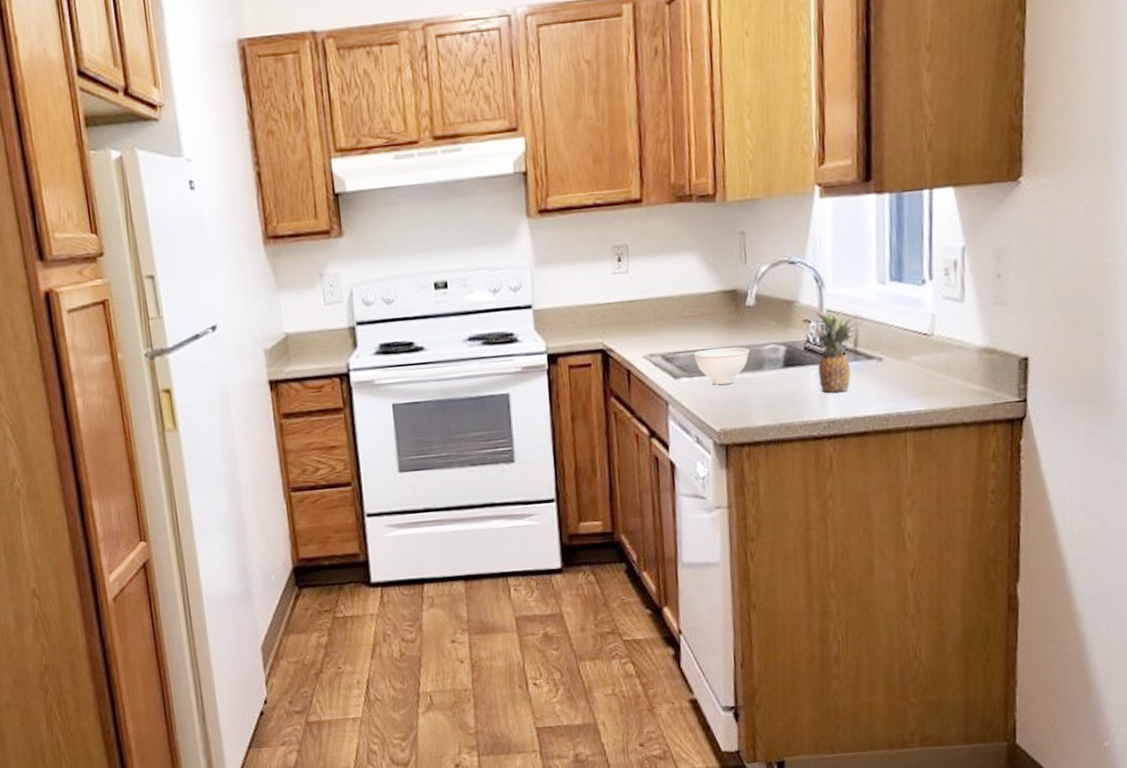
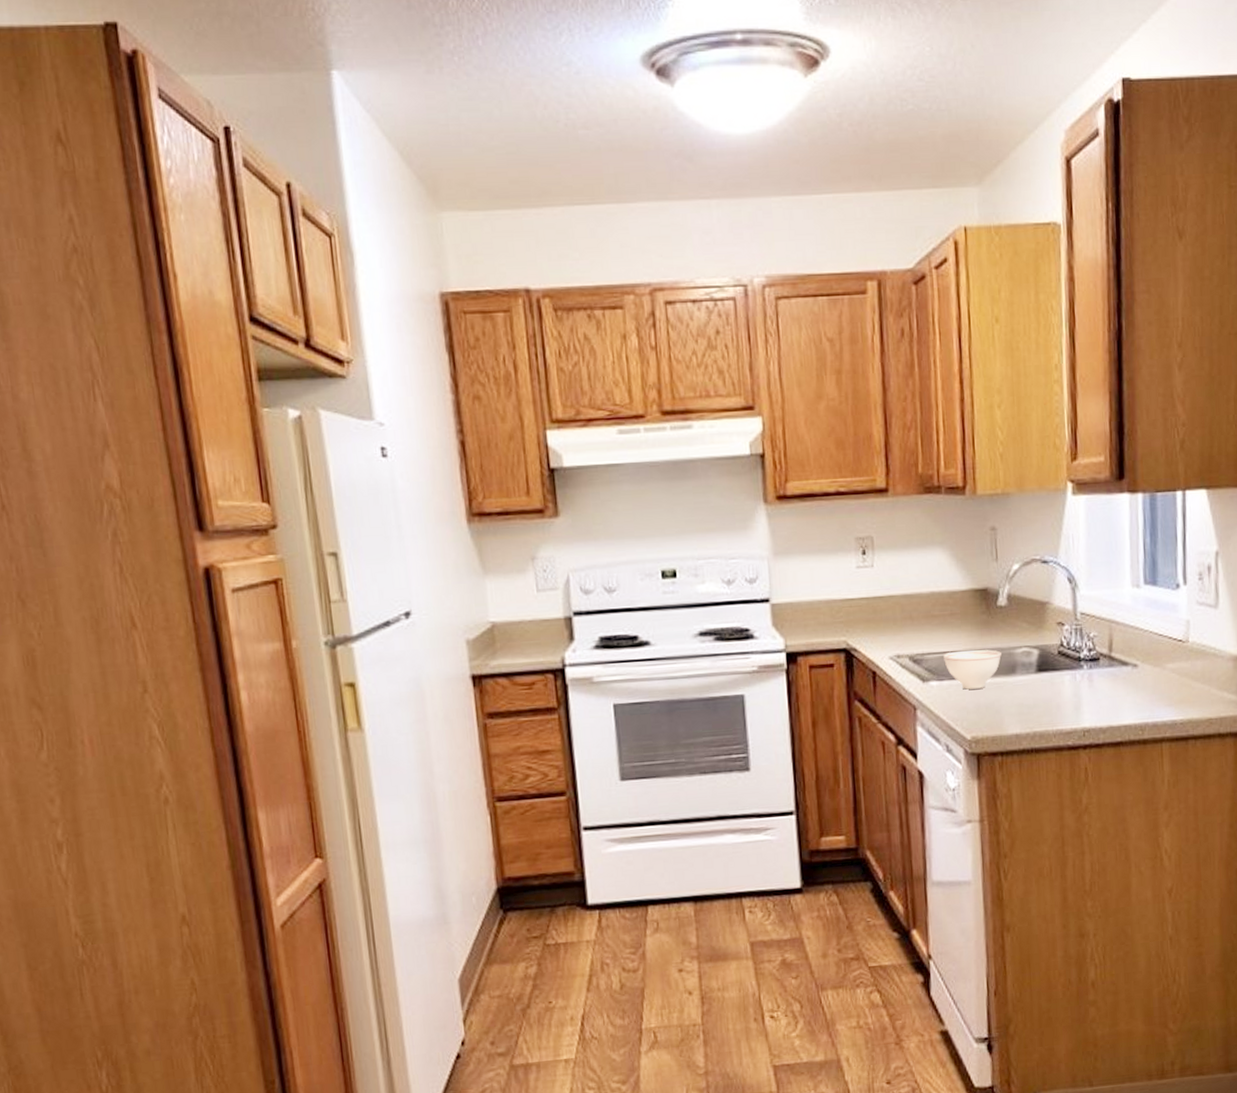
fruit: present [812,309,863,394] -> none [1066,612,1117,701]

